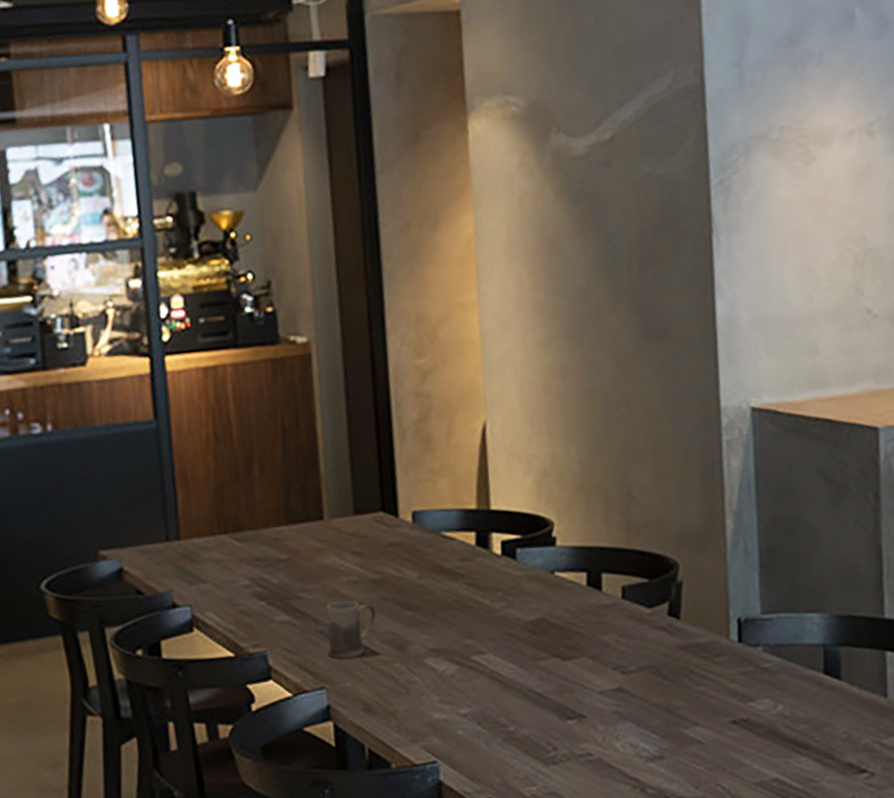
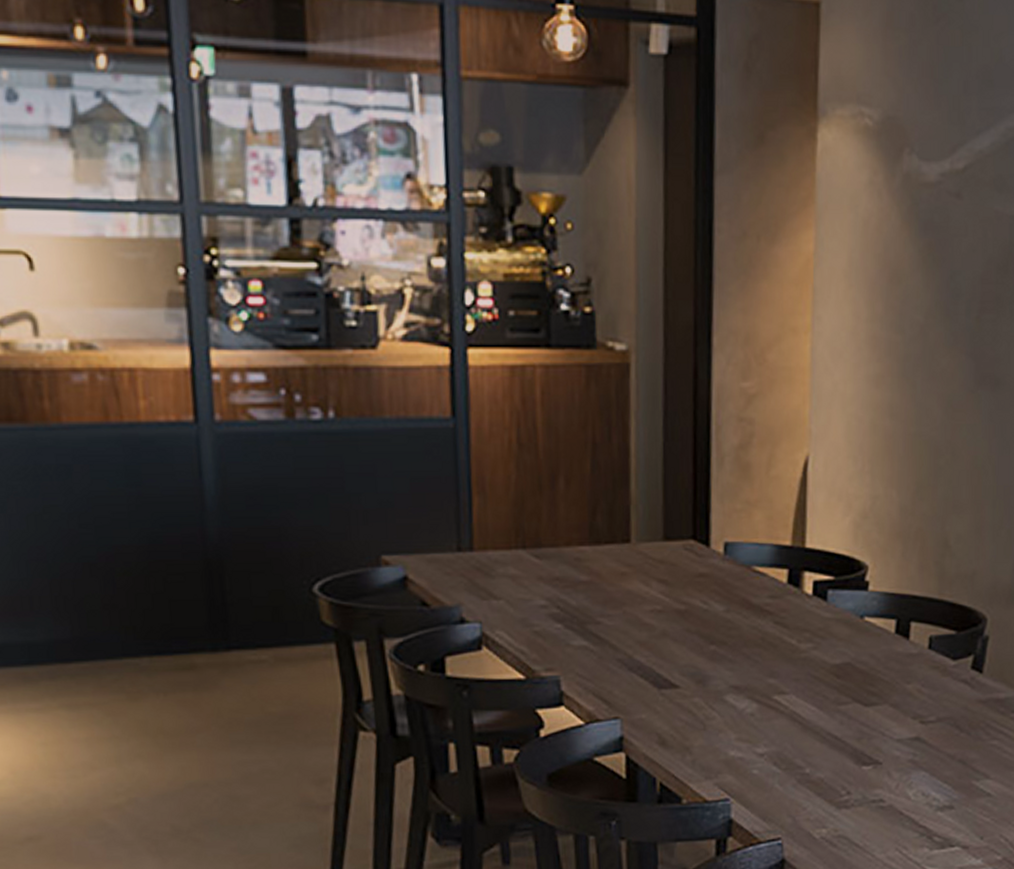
mug: present [326,600,376,660] -> none [625,629,678,691]

